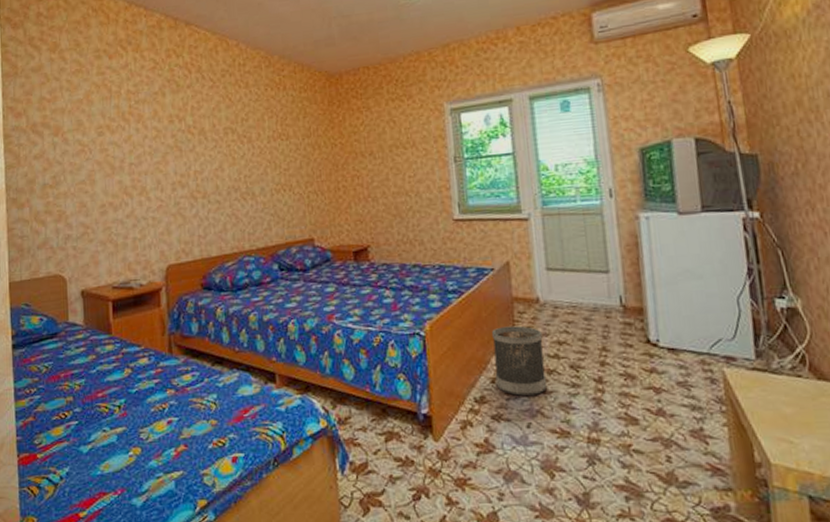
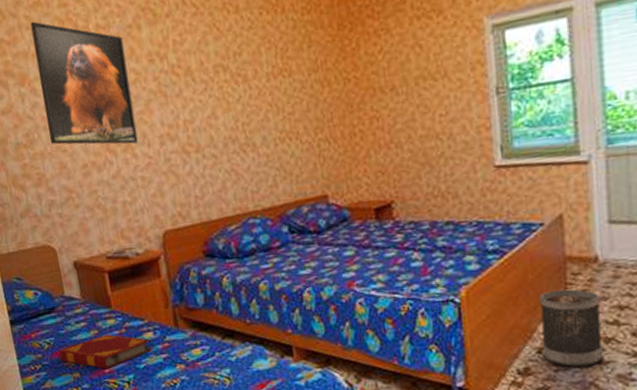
hardback book: none [55,359,145,394] -> present [58,334,152,370]
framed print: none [71,84,153,189] -> present [30,21,139,145]

